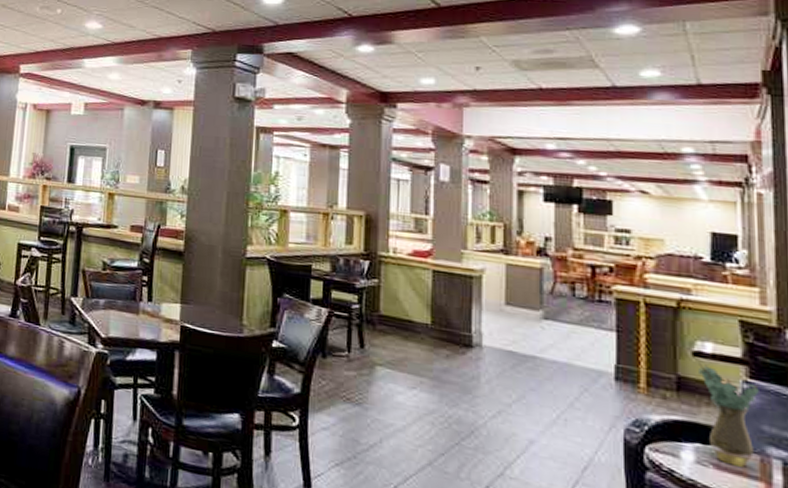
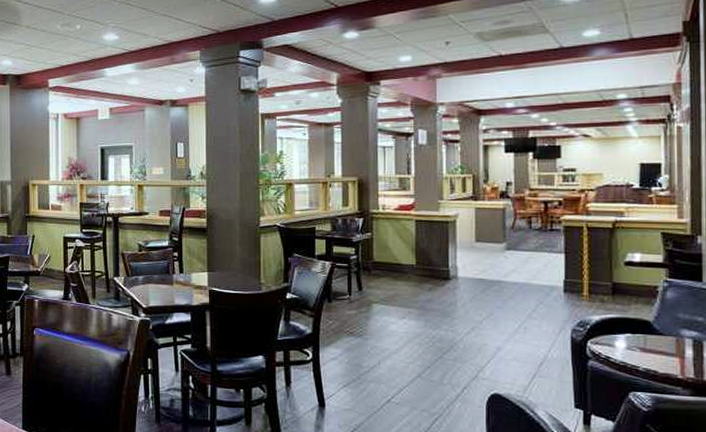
vase: present [699,362,759,467] -> none [629,270,676,348]

